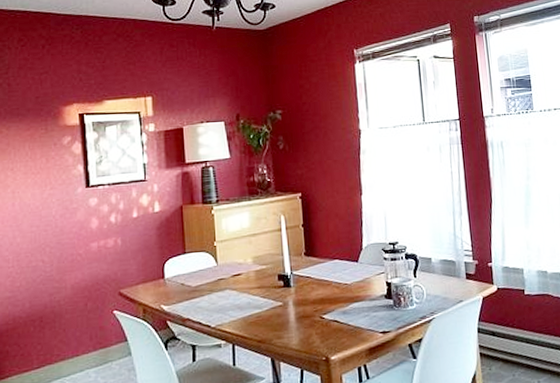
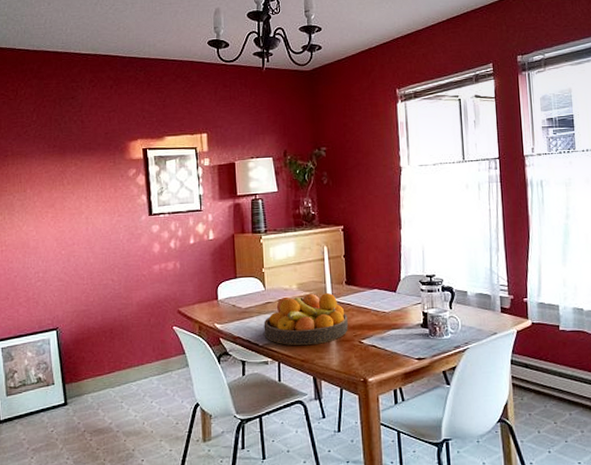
fruit bowl: none [216,265,308,325] -> present [263,292,348,346]

